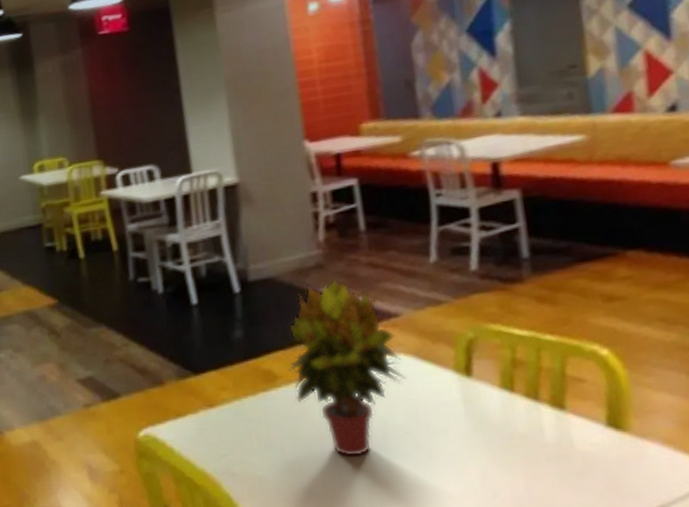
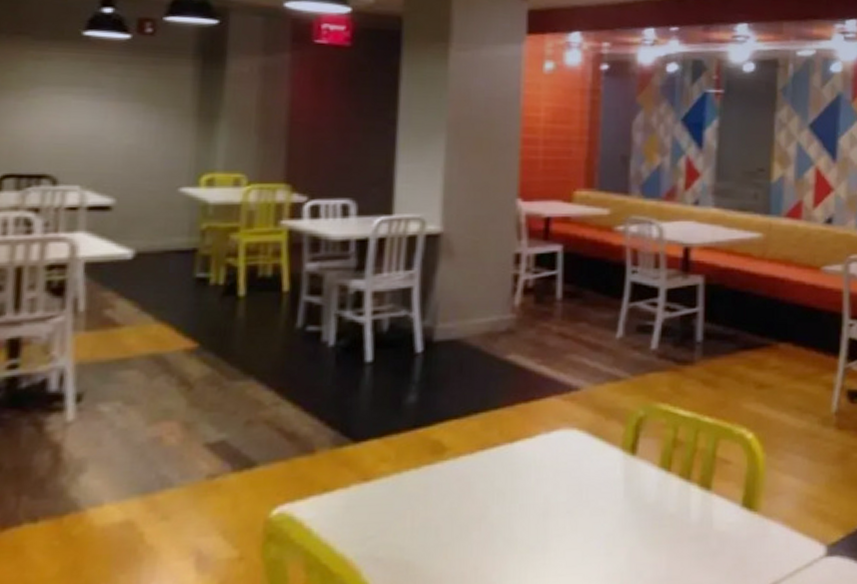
potted plant: present [288,279,407,458] -> none [460,346,576,539]

